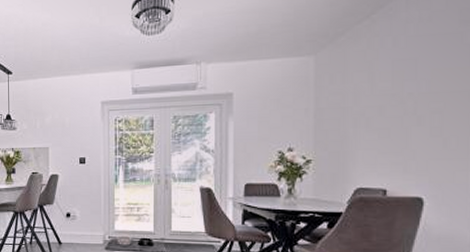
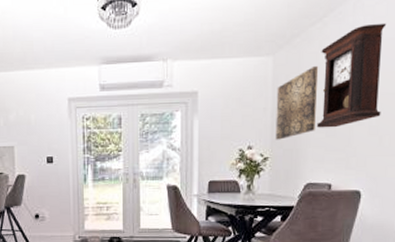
wall art: none [319,64,368,142] -> present [275,65,319,140]
pendulum clock: none [367,17,447,129] -> present [317,23,387,128]

